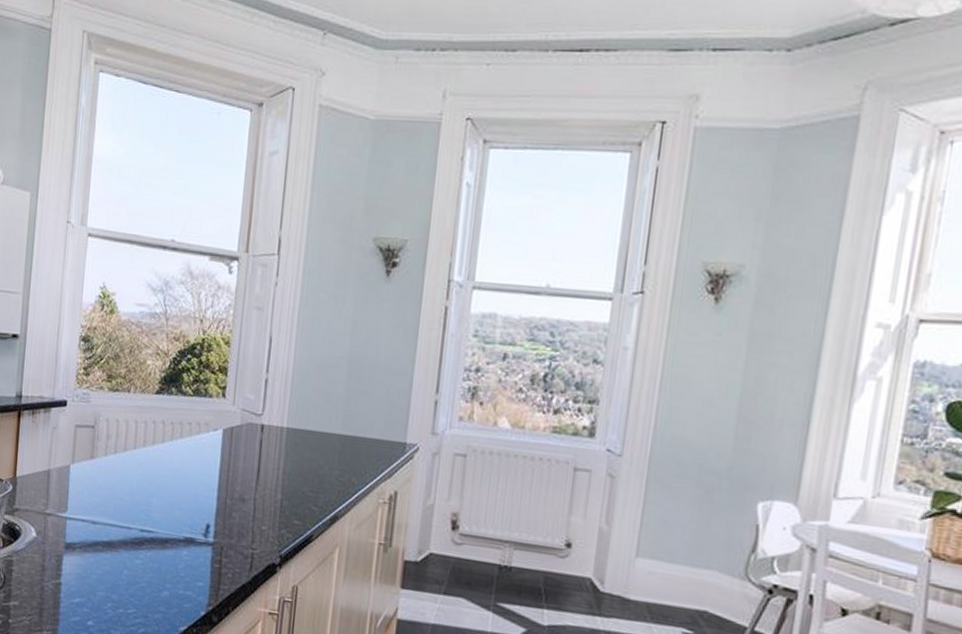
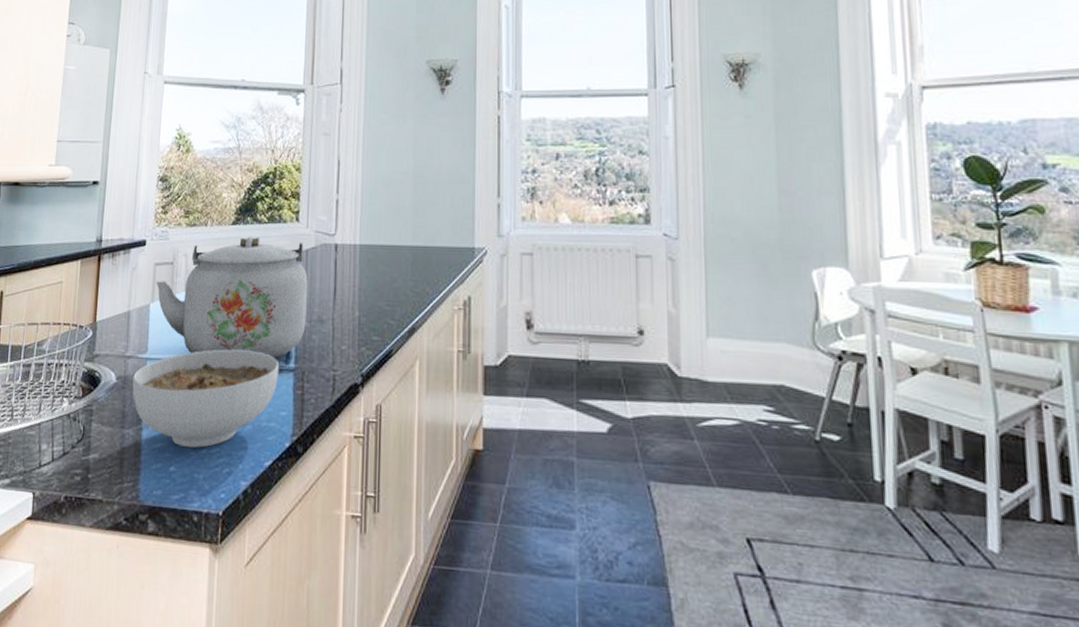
bowl: none [52,515,199,607] -> present [132,349,280,448]
kettle: none [76,407,231,531] -> present [156,236,308,358]

